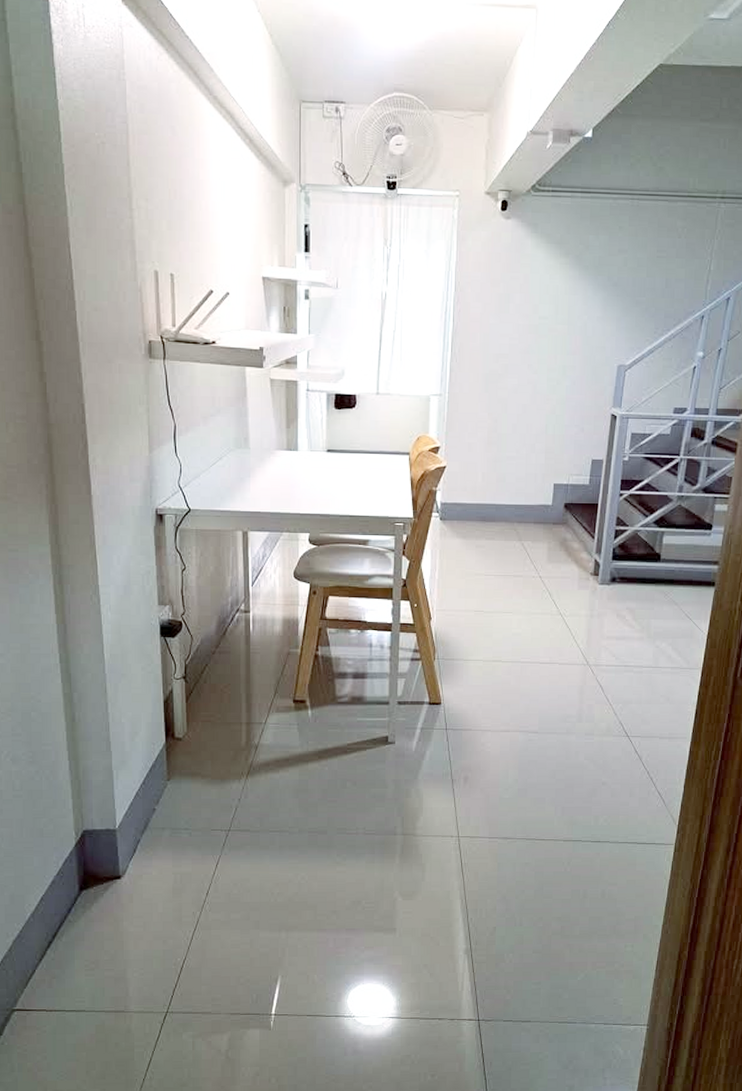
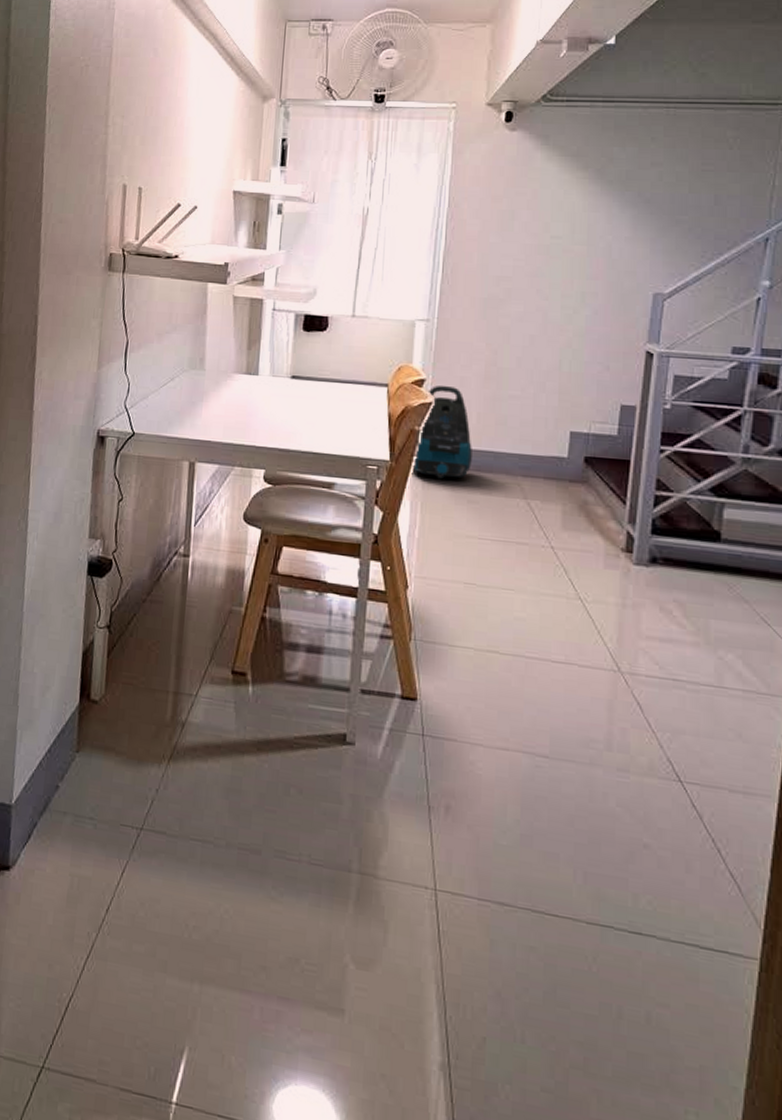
vacuum cleaner: none [431,451,479,529] -> present [412,385,472,479]

